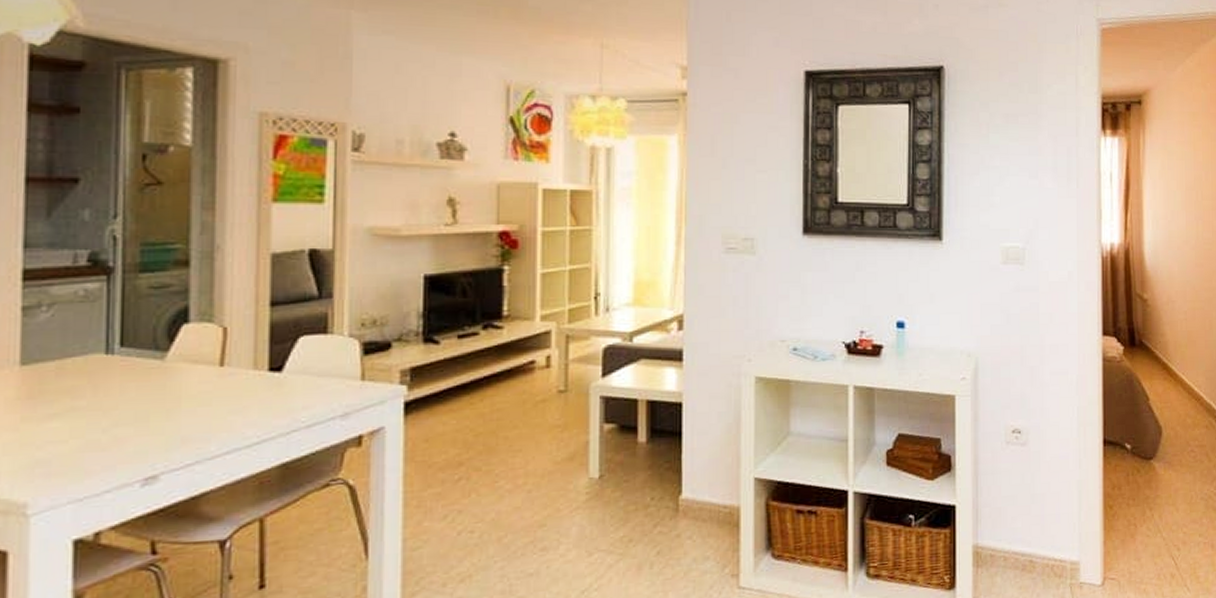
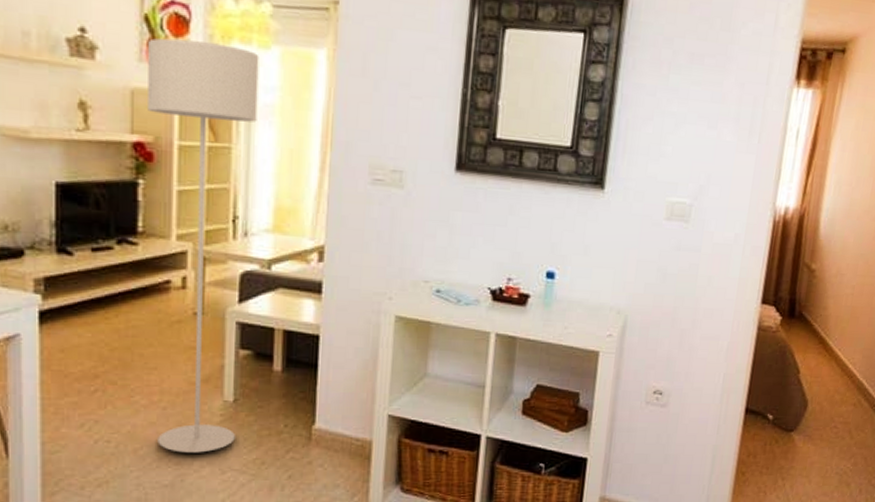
floor lamp: none [512,136,616,537] -> present [147,38,259,453]

